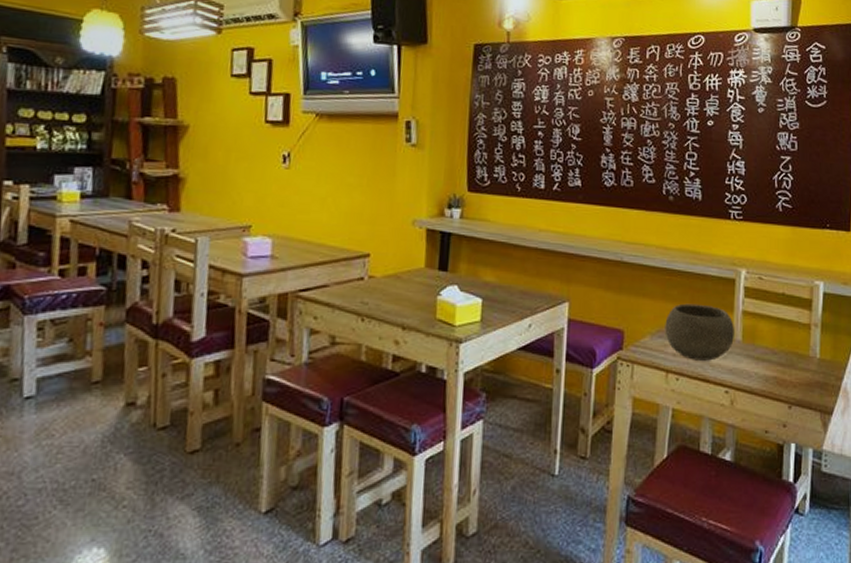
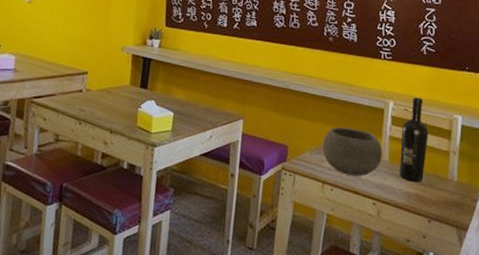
wine bottle: none [755,263,787,363] -> present [399,97,429,183]

